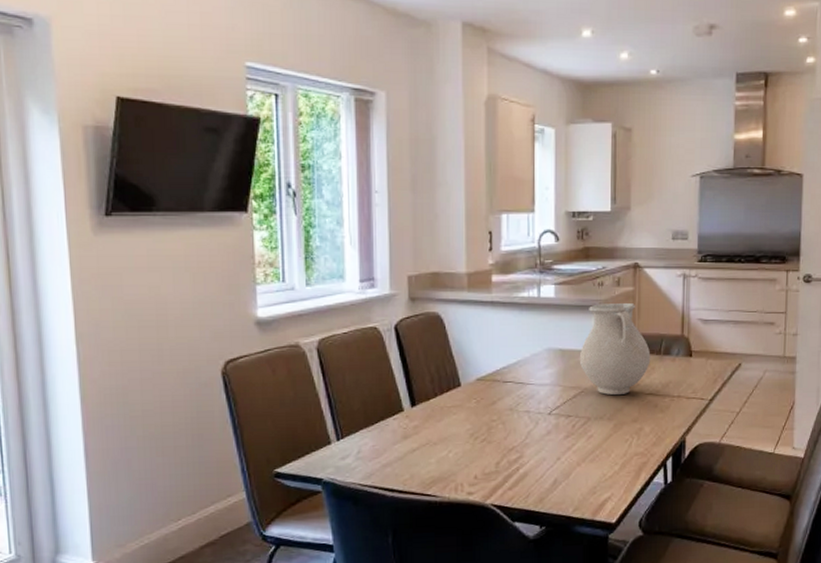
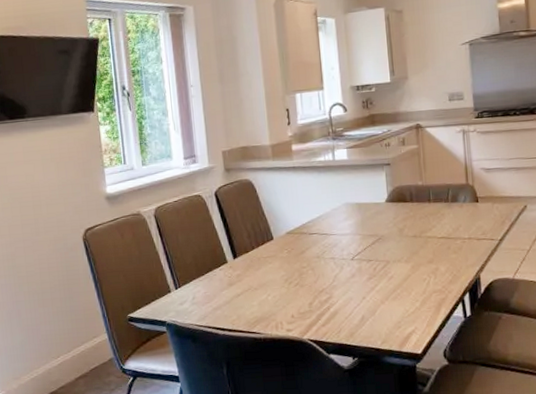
vase: present [579,303,651,396] -> none [374,159,440,241]

